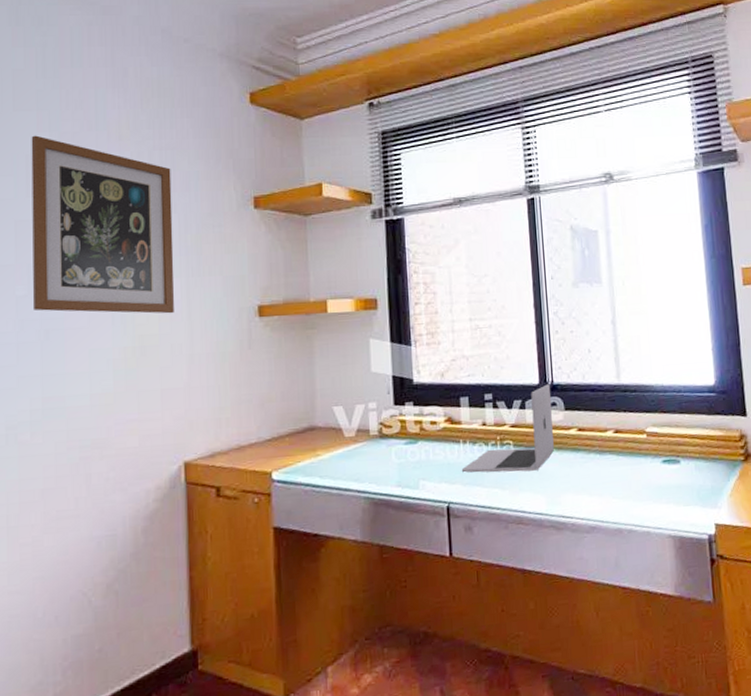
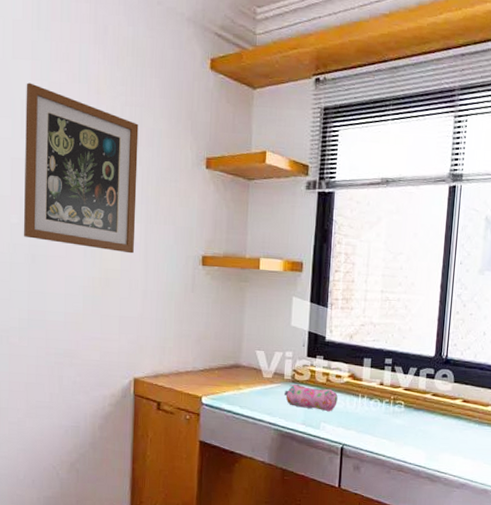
pencil case: none [372,438,436,467] -> present [284,384,338,412]
laptop: present [461,384,554,473] -> none [357,357,444,430]

